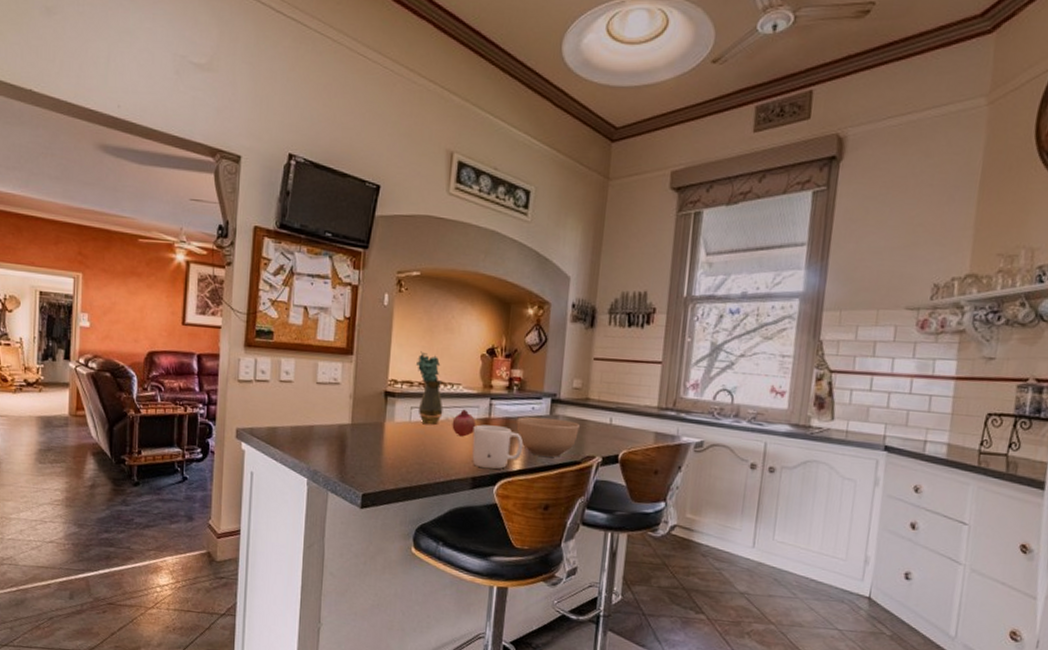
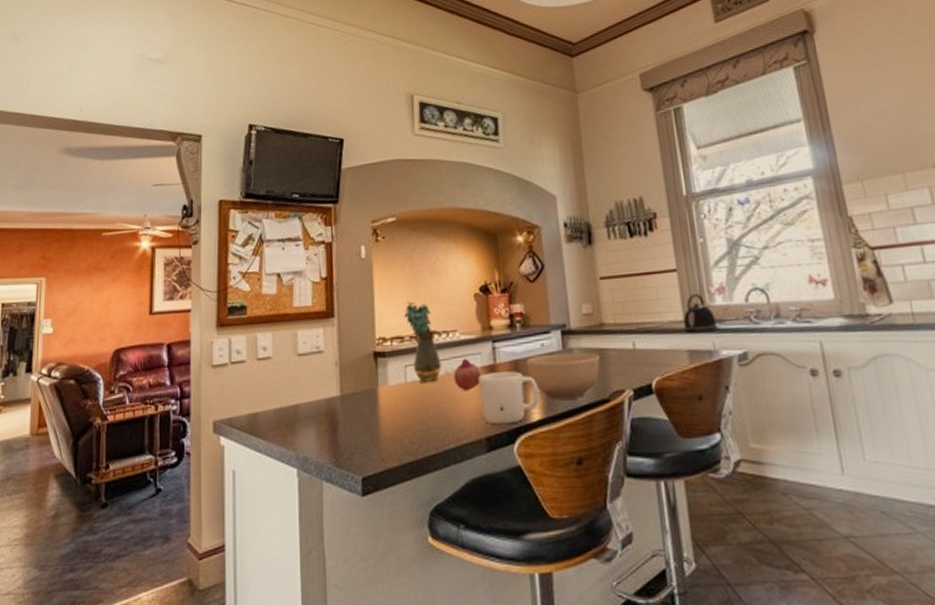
kettle: none [656,385,685,420] -> present [683,292,718,333]

